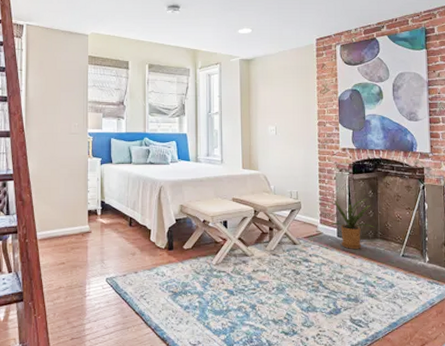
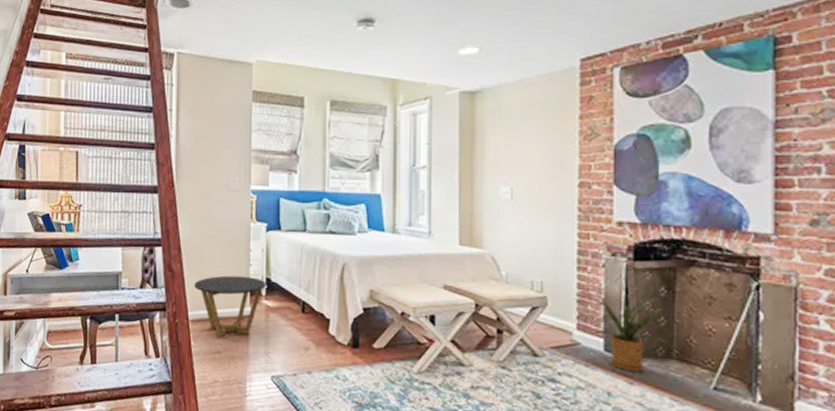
side table: none [42,201,102,252] -> present [194,275,267,338]

